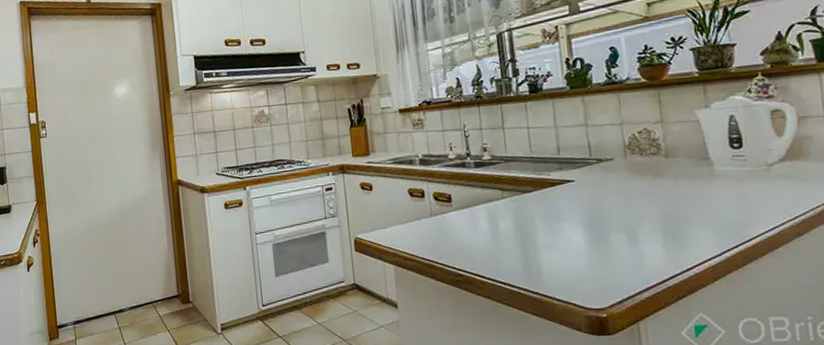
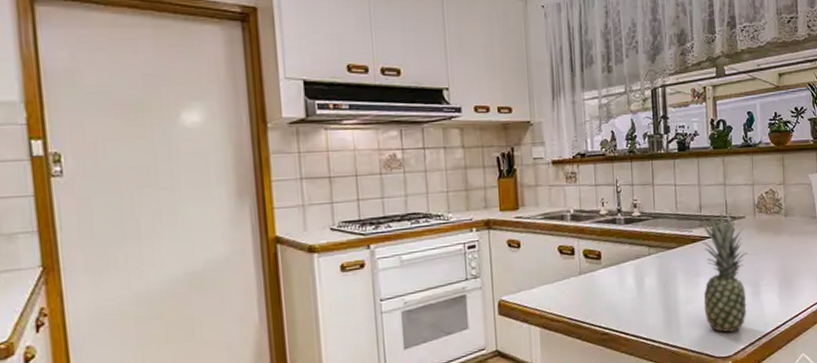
fruit: none [556,153,623,283] -> present [698,211,748,333]

